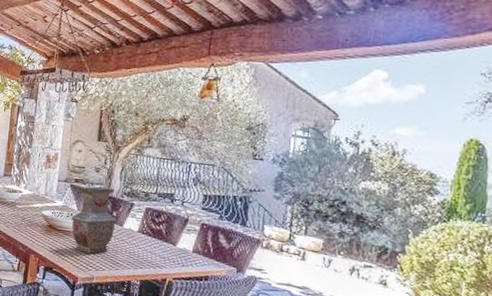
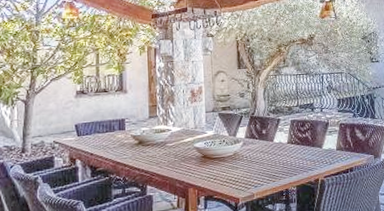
vase: present [71,186,118,254] -> none [223,109,268,174]

